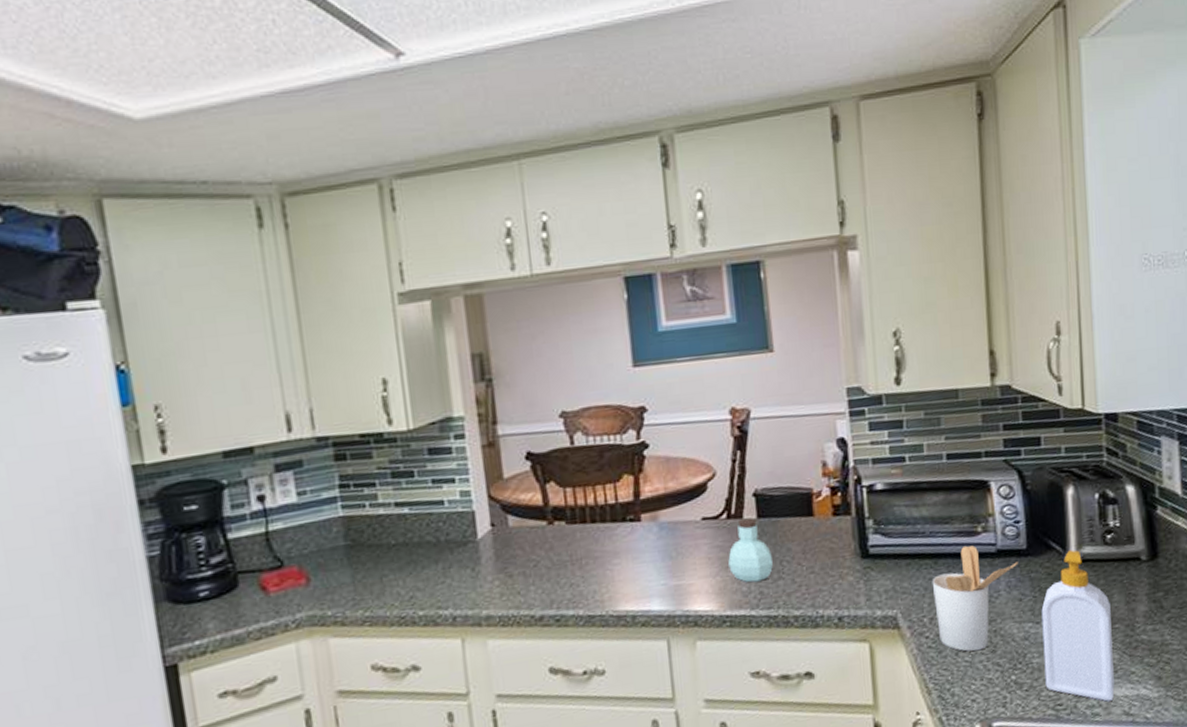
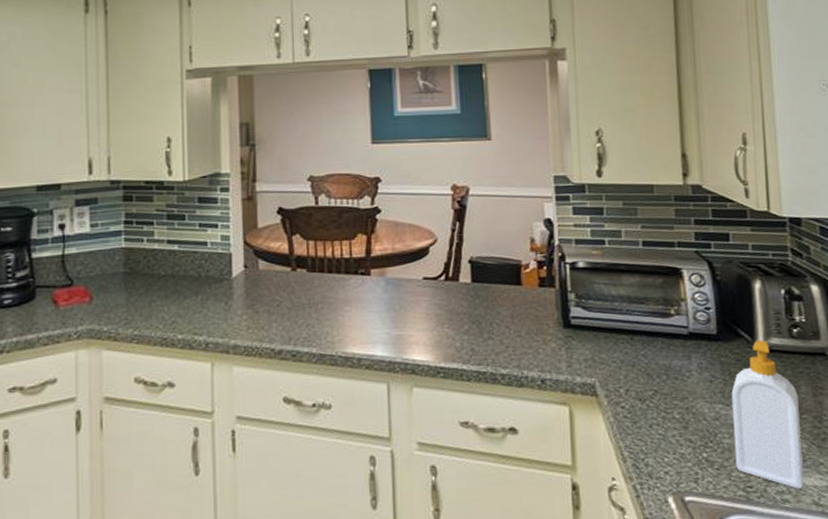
jar: present [728,518,773,583] -> none [444,281,484,340]
utensil holder: present [931,545,1018,652] -> none [628,325,709,426]

